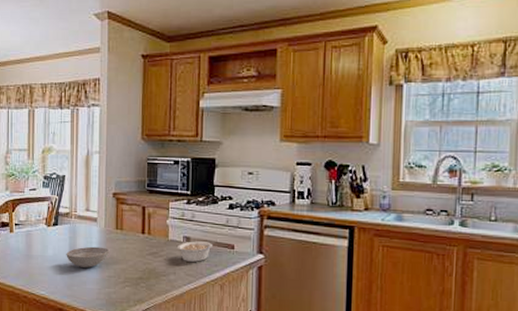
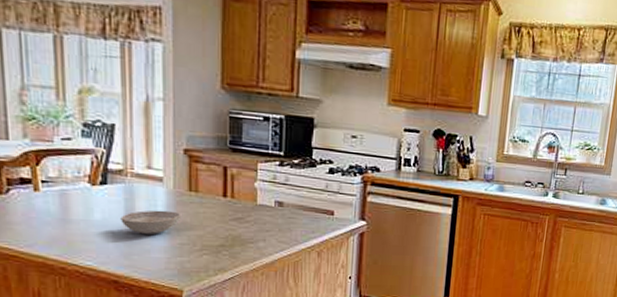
legume: present [178,239,219,262] -> none [268,205,317,228]

